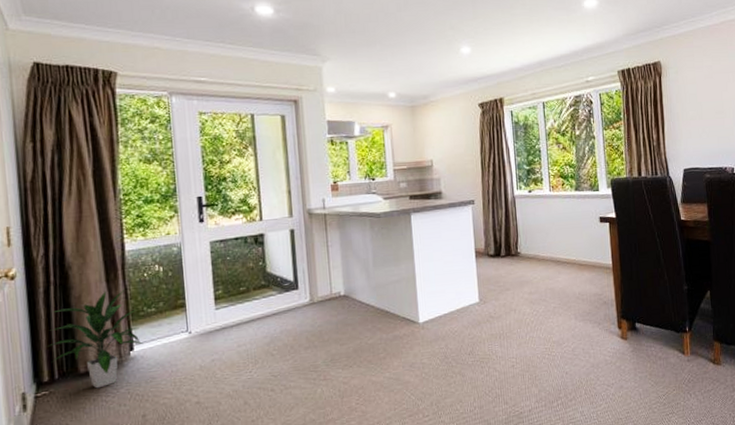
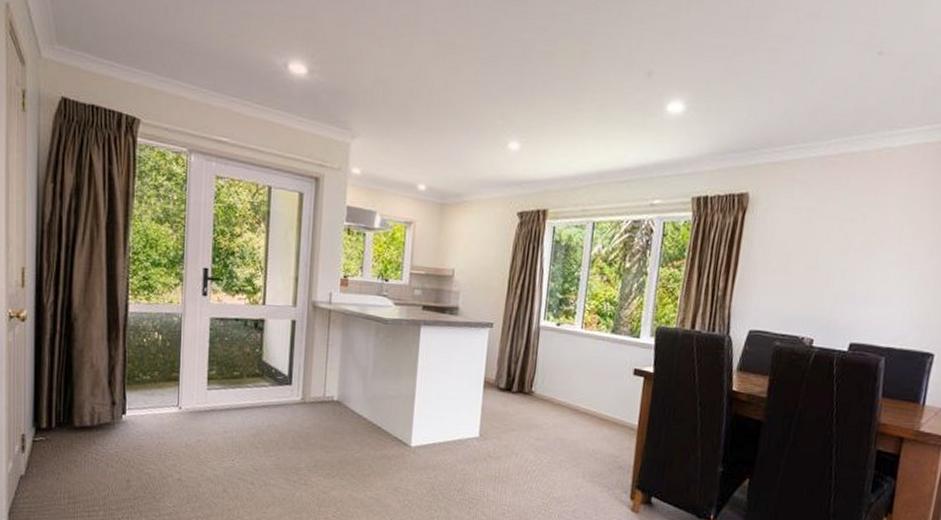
indoor plant: present [48,289,144,389] -> none [49,350,136,445]

